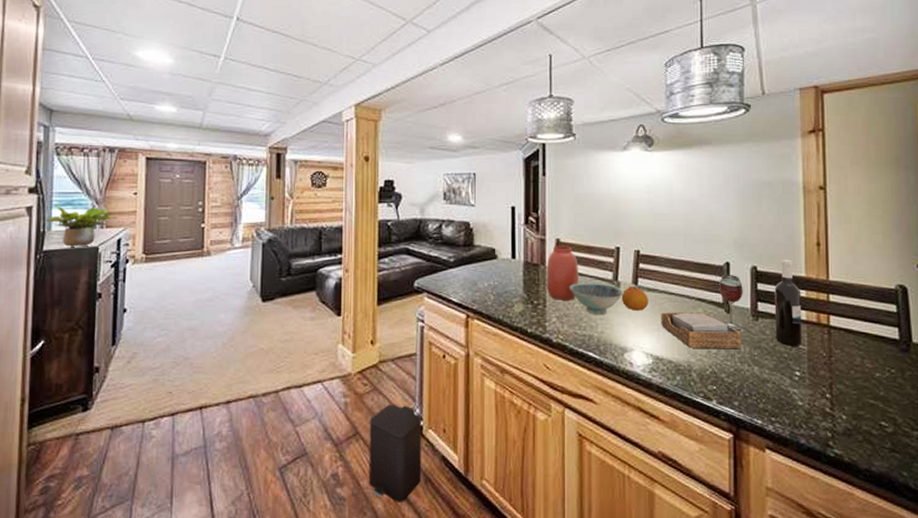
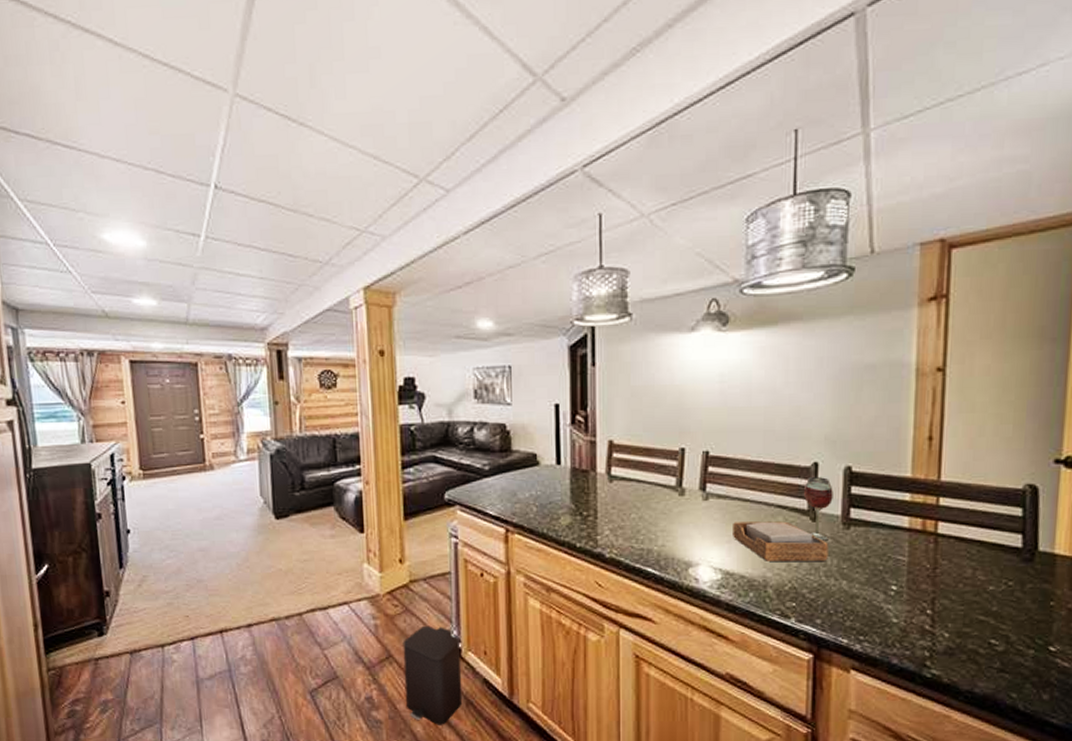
potted plant: present [43,206,117,247] -> none [27,419,106,464]
vase: present [546,245,578,300] -> none [597,447,635,511]
bowl: present [570,283,623,314] -> none [625,490,689,526]
fruit: present [621,286,648,311] -> none [686,492,718,521]
wine bottle: present [774,259,802,346] -> none [869,457,904,557]

